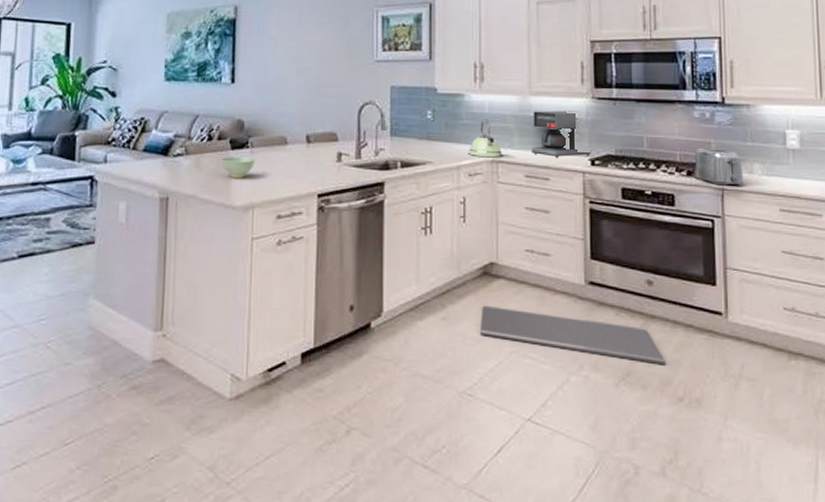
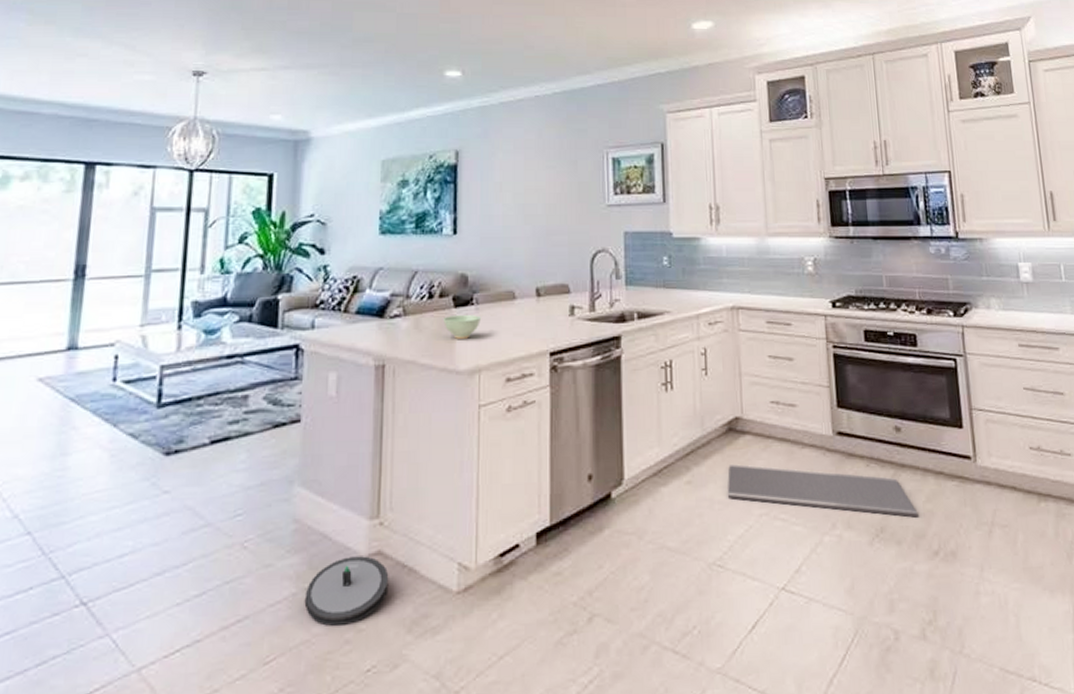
robot vacuum: none [98,361,170,419] -> present [304,556,389,626]
kettle: present [468,119,503,158] -> none [707,263,743,304]
coffee maker: present [531,110,592,158] -> none [771,251,832,302]
toaster: present [694,148,744,186] -> none [933,285,982,323]

